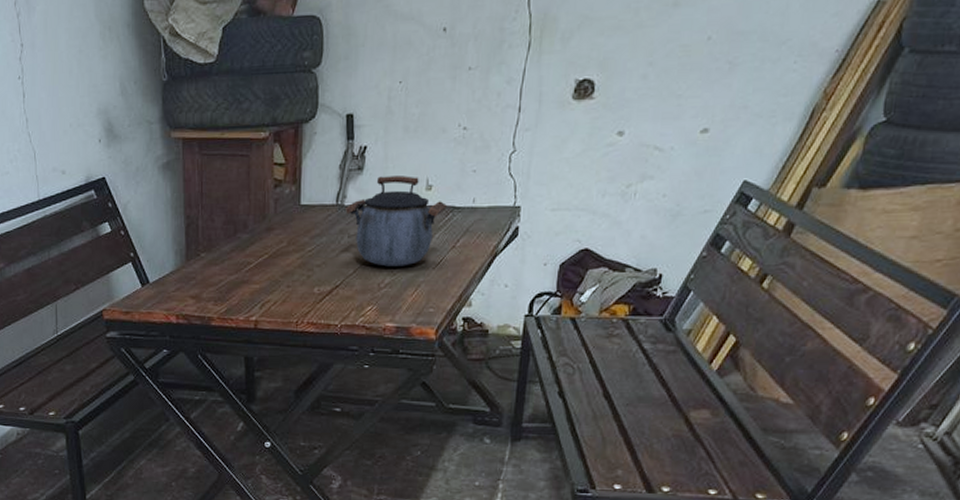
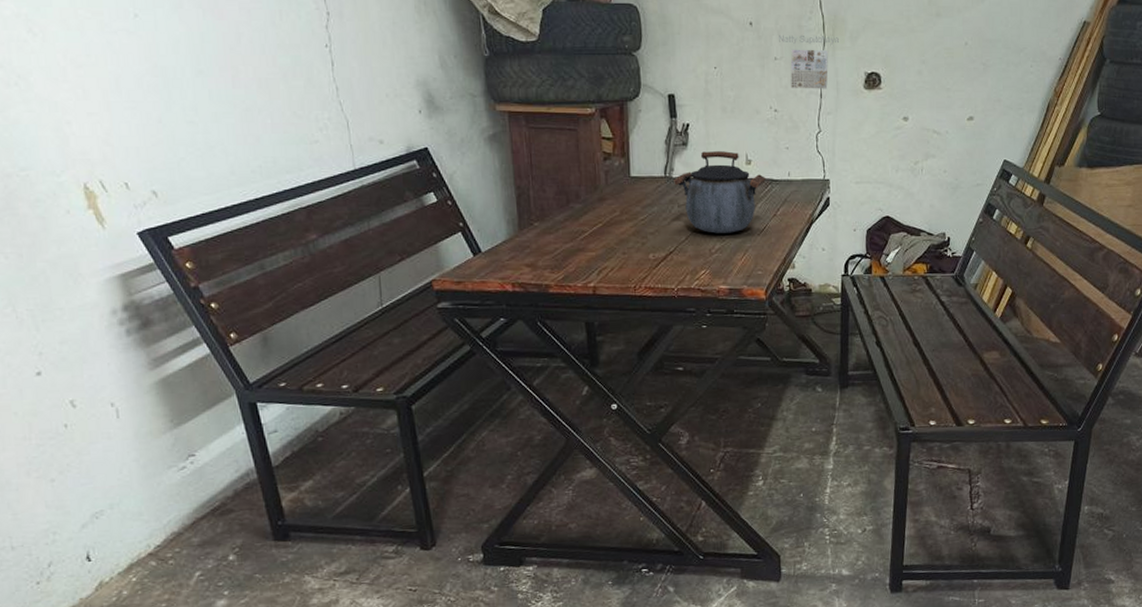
calendar: none [476,39,547,103] -> present [779,34,839,89]

